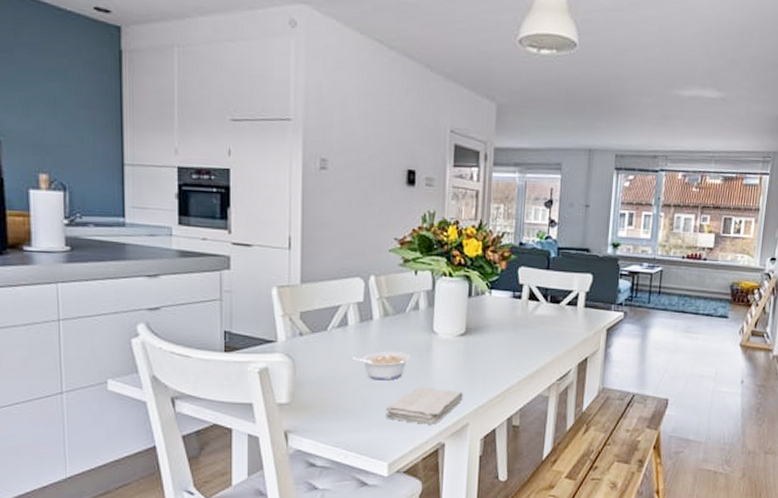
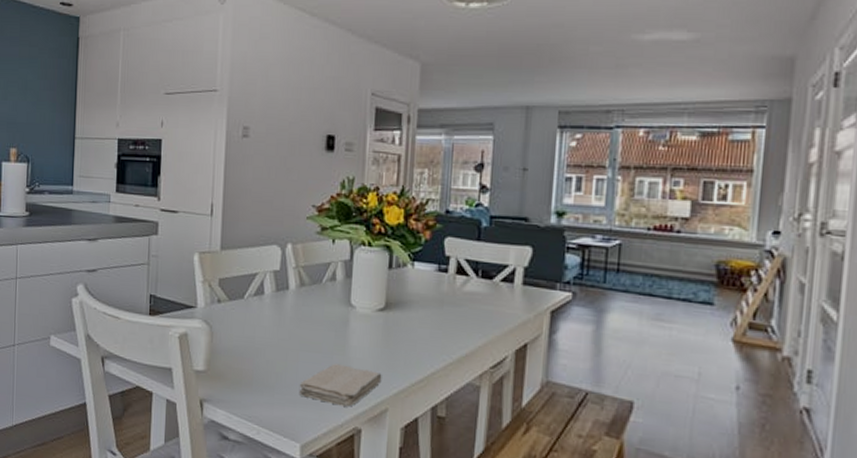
legume: present [352,351,410,381] -> none [267,322,326,355]

